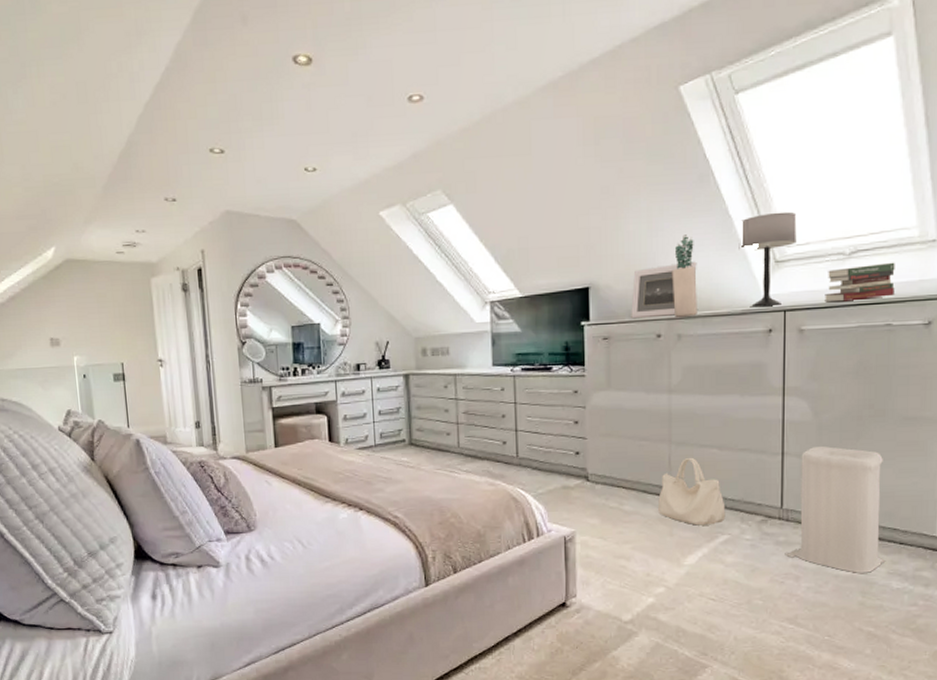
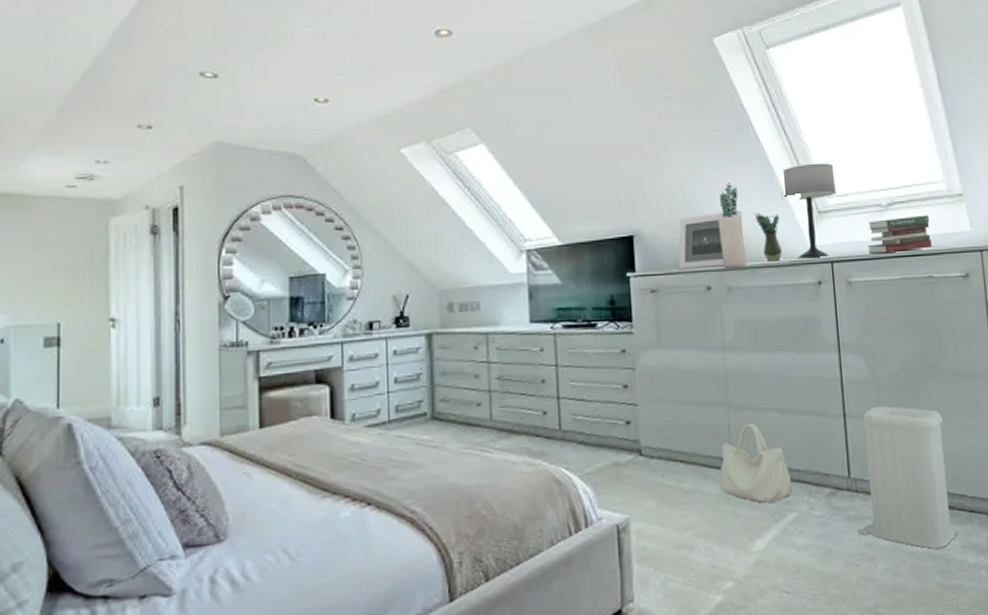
vase: none [708,263,734,312] -> present [754,212,782,263]

